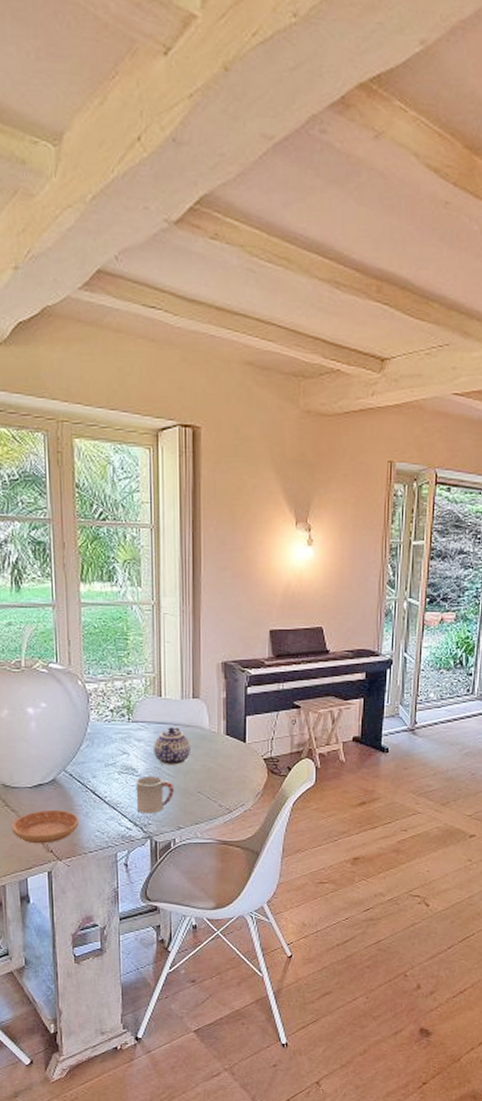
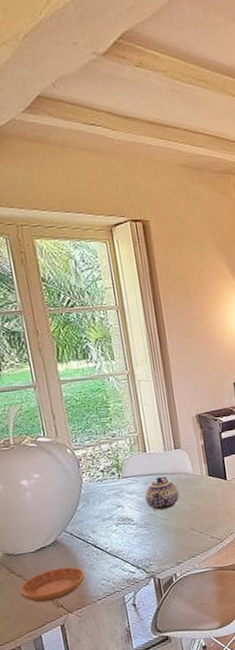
cup: present [136,777,175,814] -> none [133,522,170,557]

